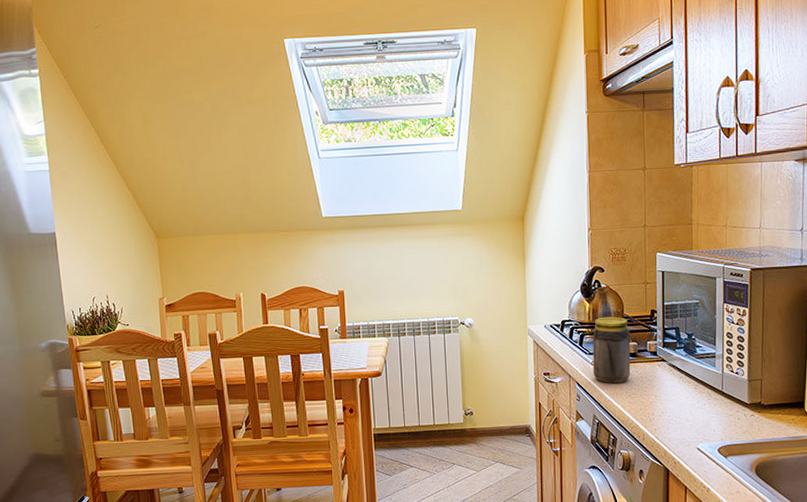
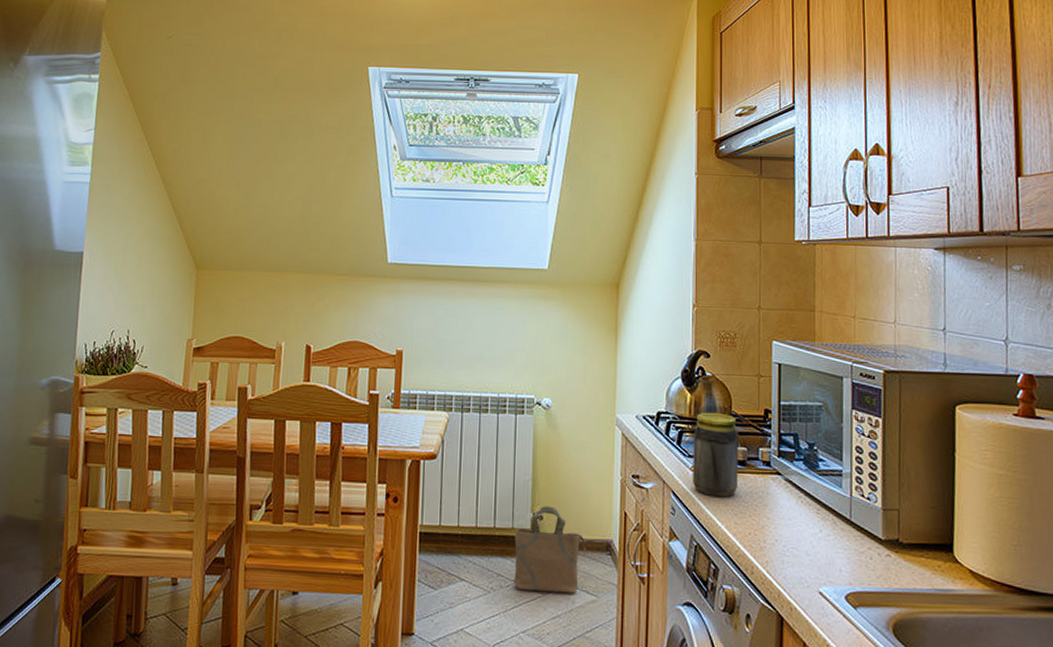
tote bag: none [450,404,510,470] -> present [514,506,586,594]

